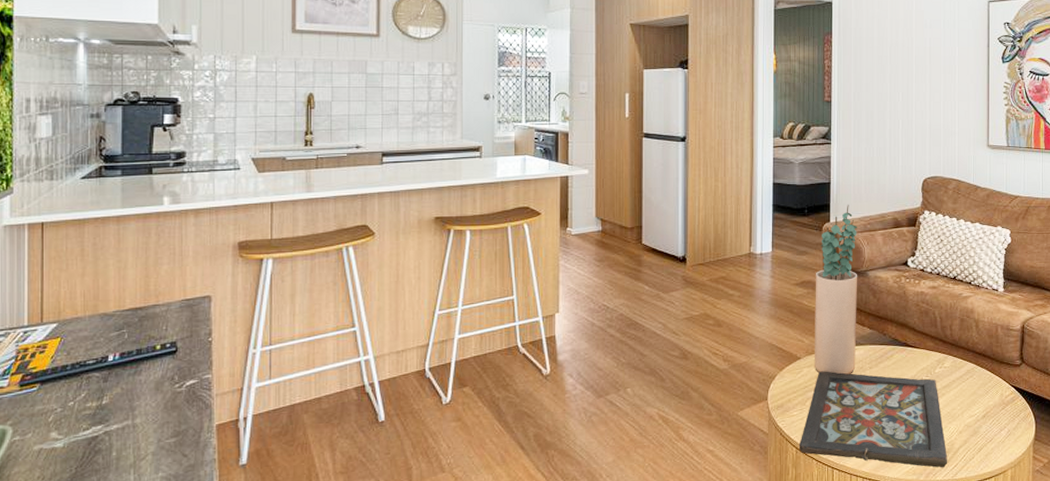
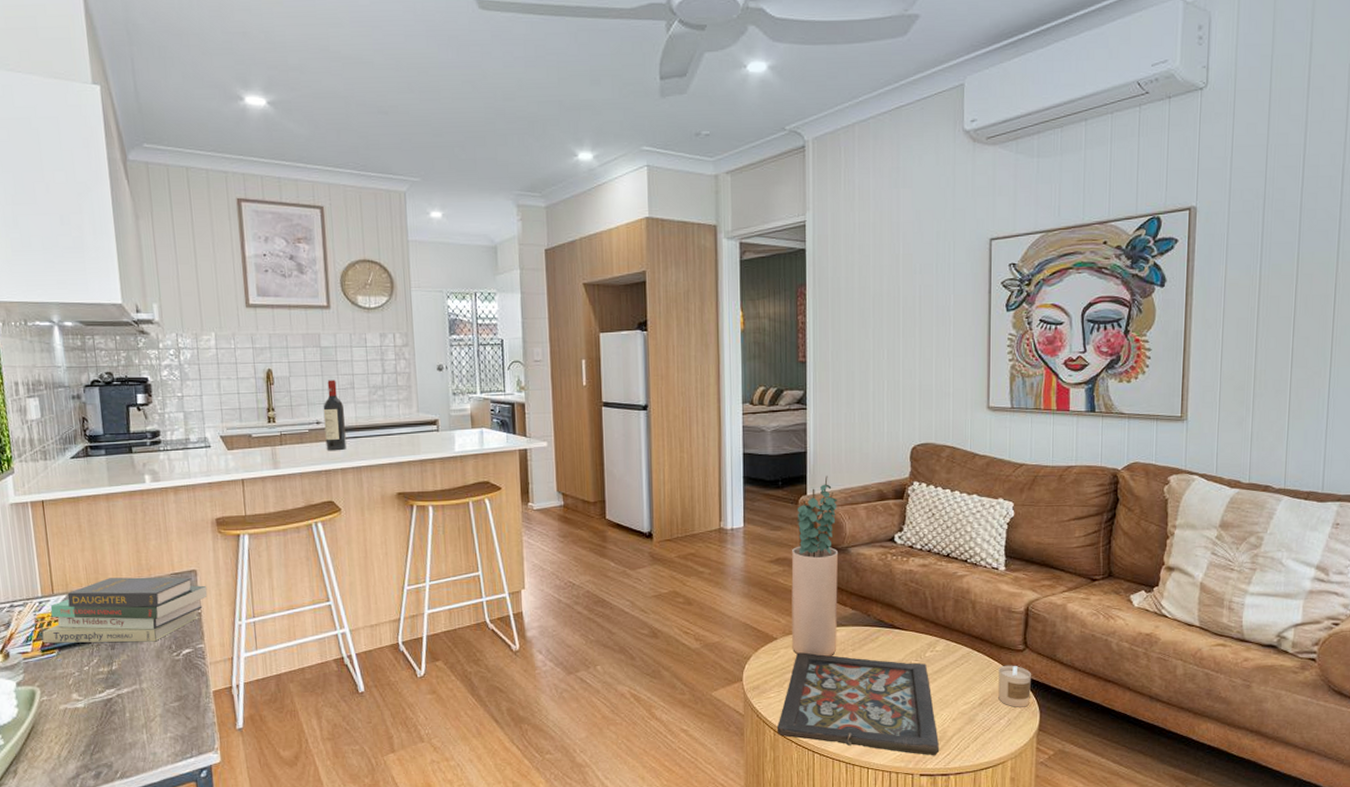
books: none [23,303,221,377] -> present [42,577,208,644]
wine bottle: none [364,105,387,175] -> present [323,380,347,451]
candle: none [999,379,1028,419] -> present [998,665,1032,707]

